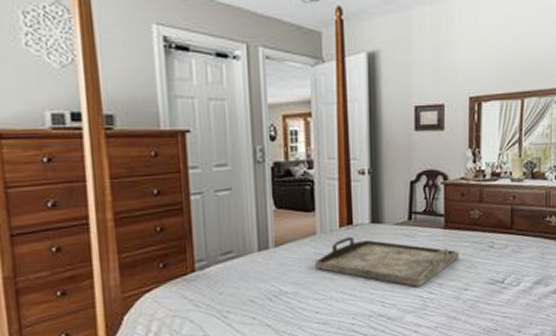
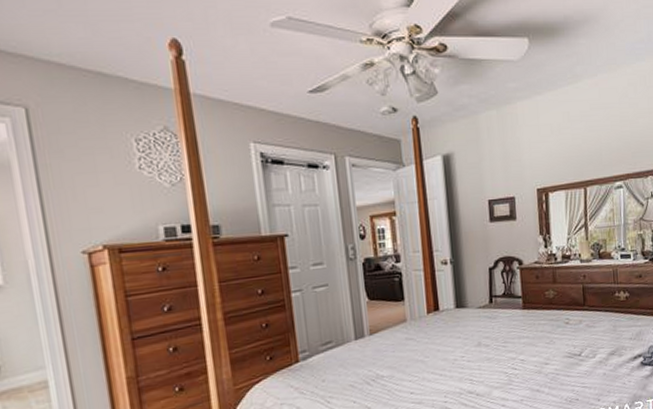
serving tray: present [315,236,459,287] -> none [407,321,538,364]

